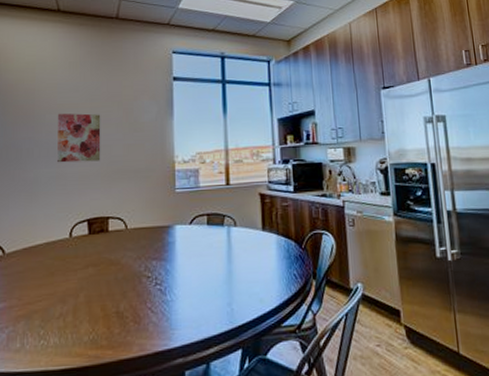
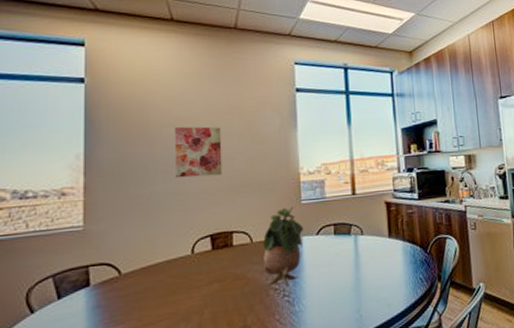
potted plant: none [137,194,178,274] -> present [263,206,304,286]

